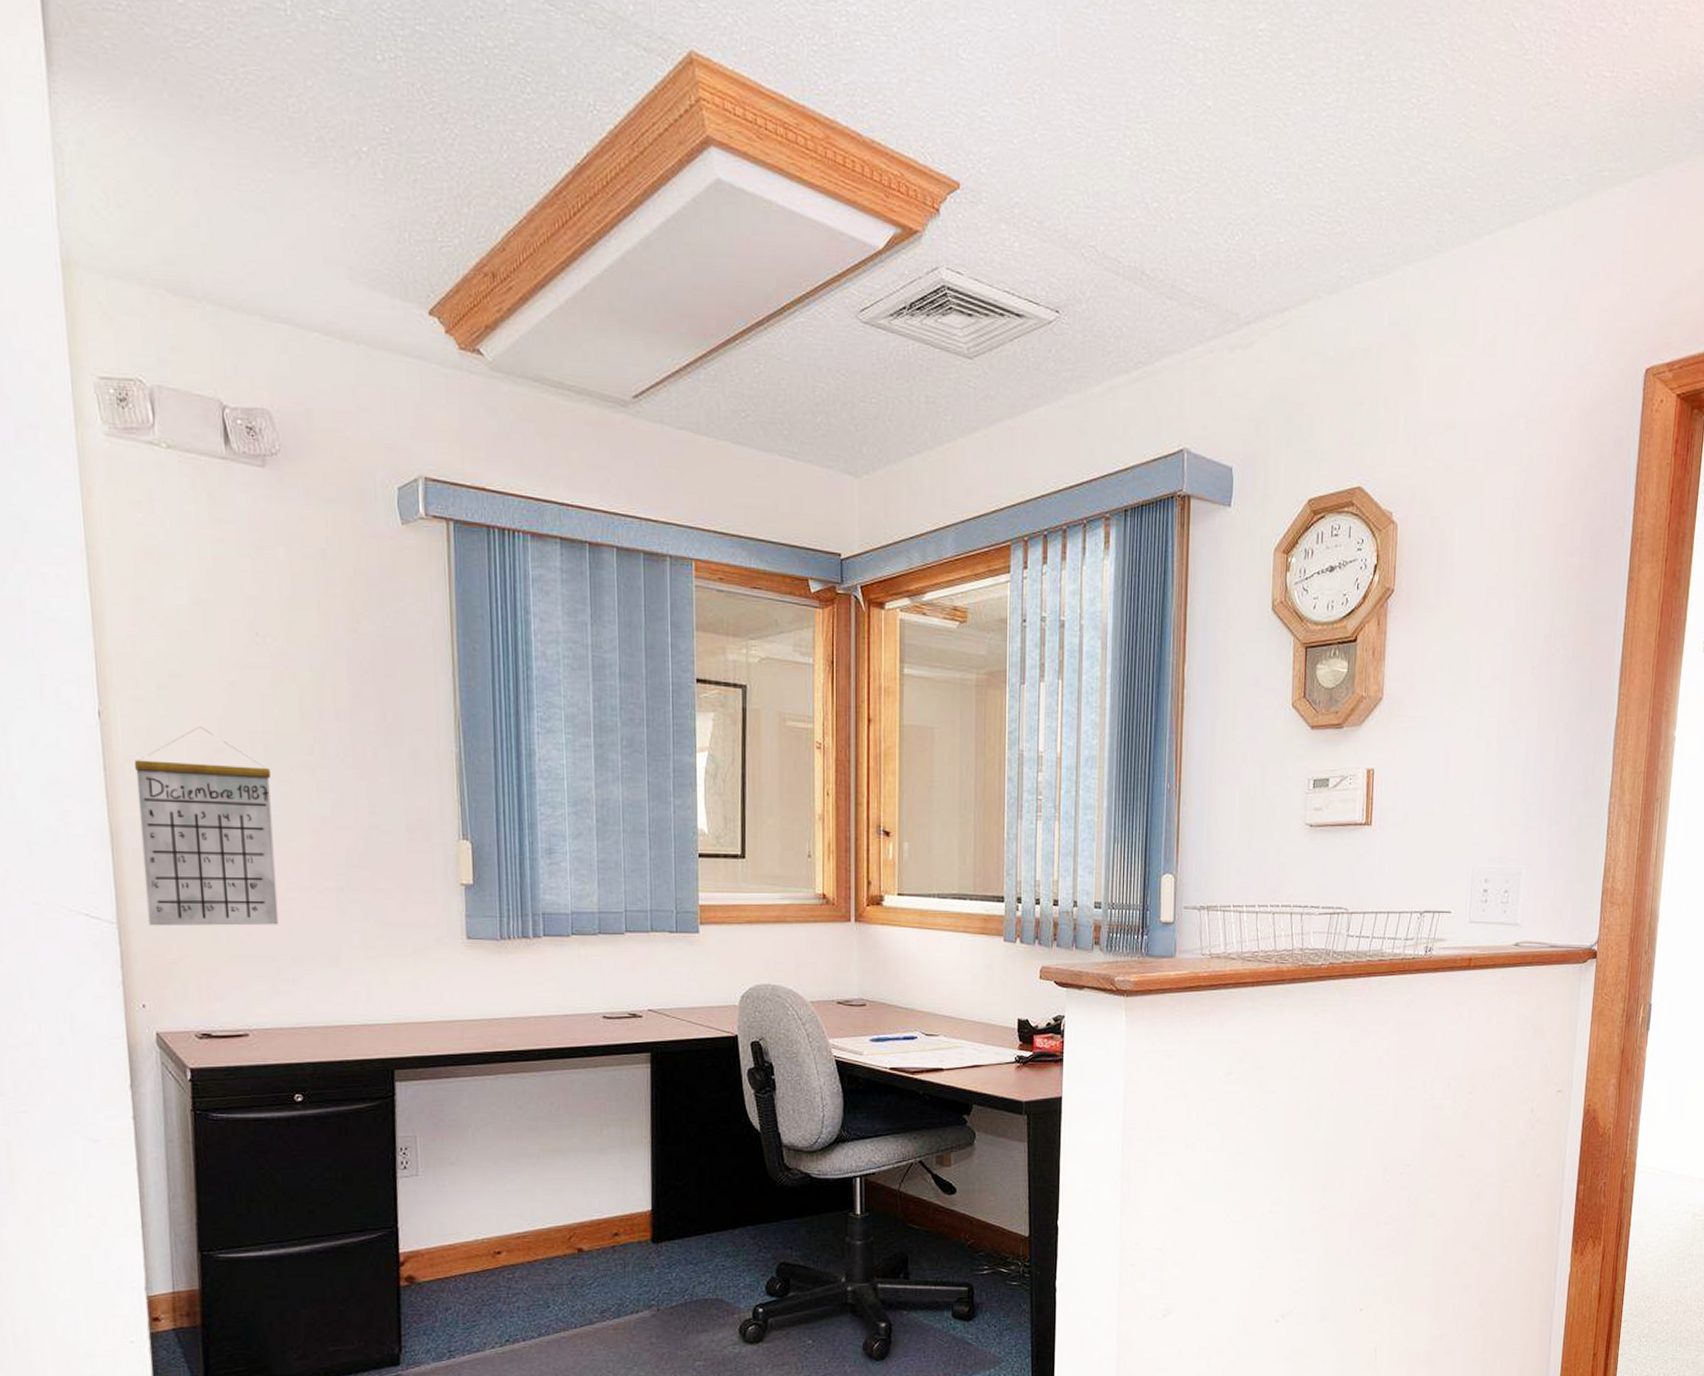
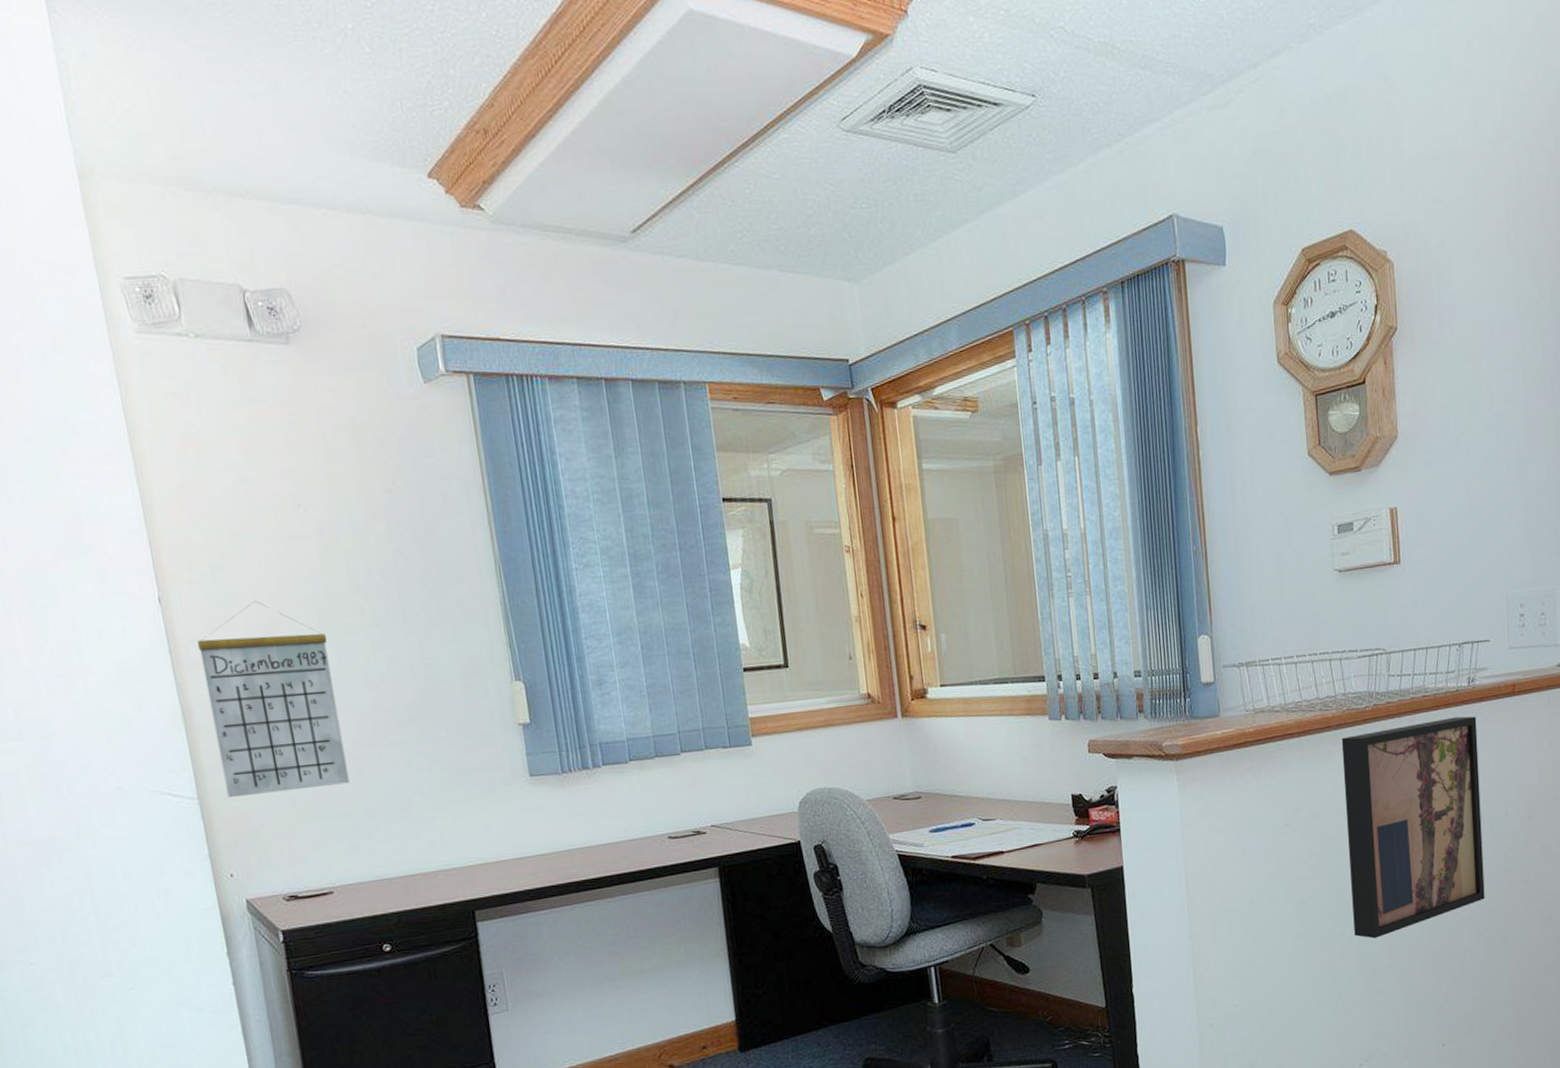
wall art: none [1285,984,1430,1196] -> present [1341,716,1485,939]

